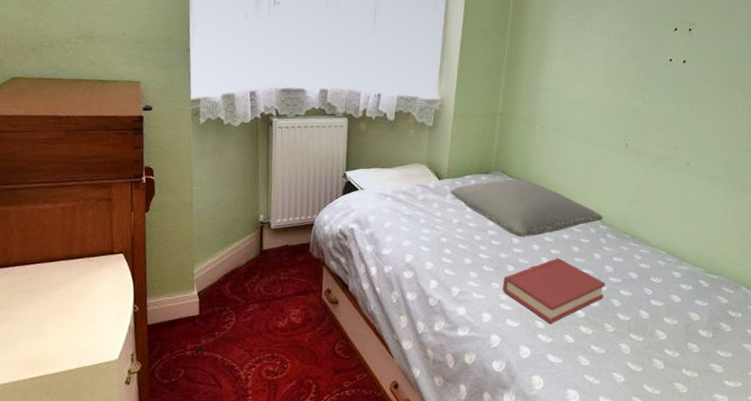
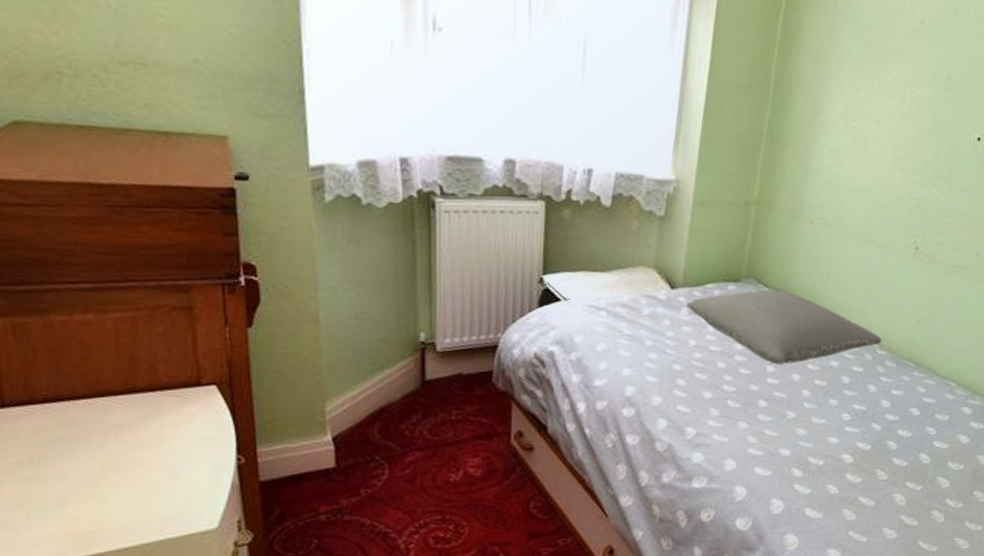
hardback book: present [502,258,606,324] -> none [751,391,881,472]

